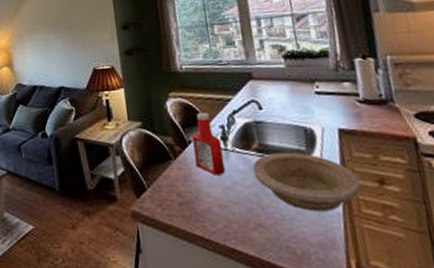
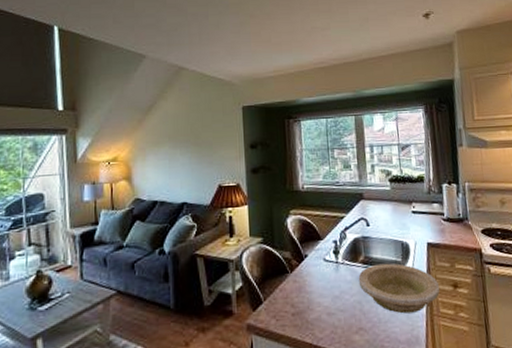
ketchup bottle: present [192,113,226,175] -> none [308,229,335,286]

